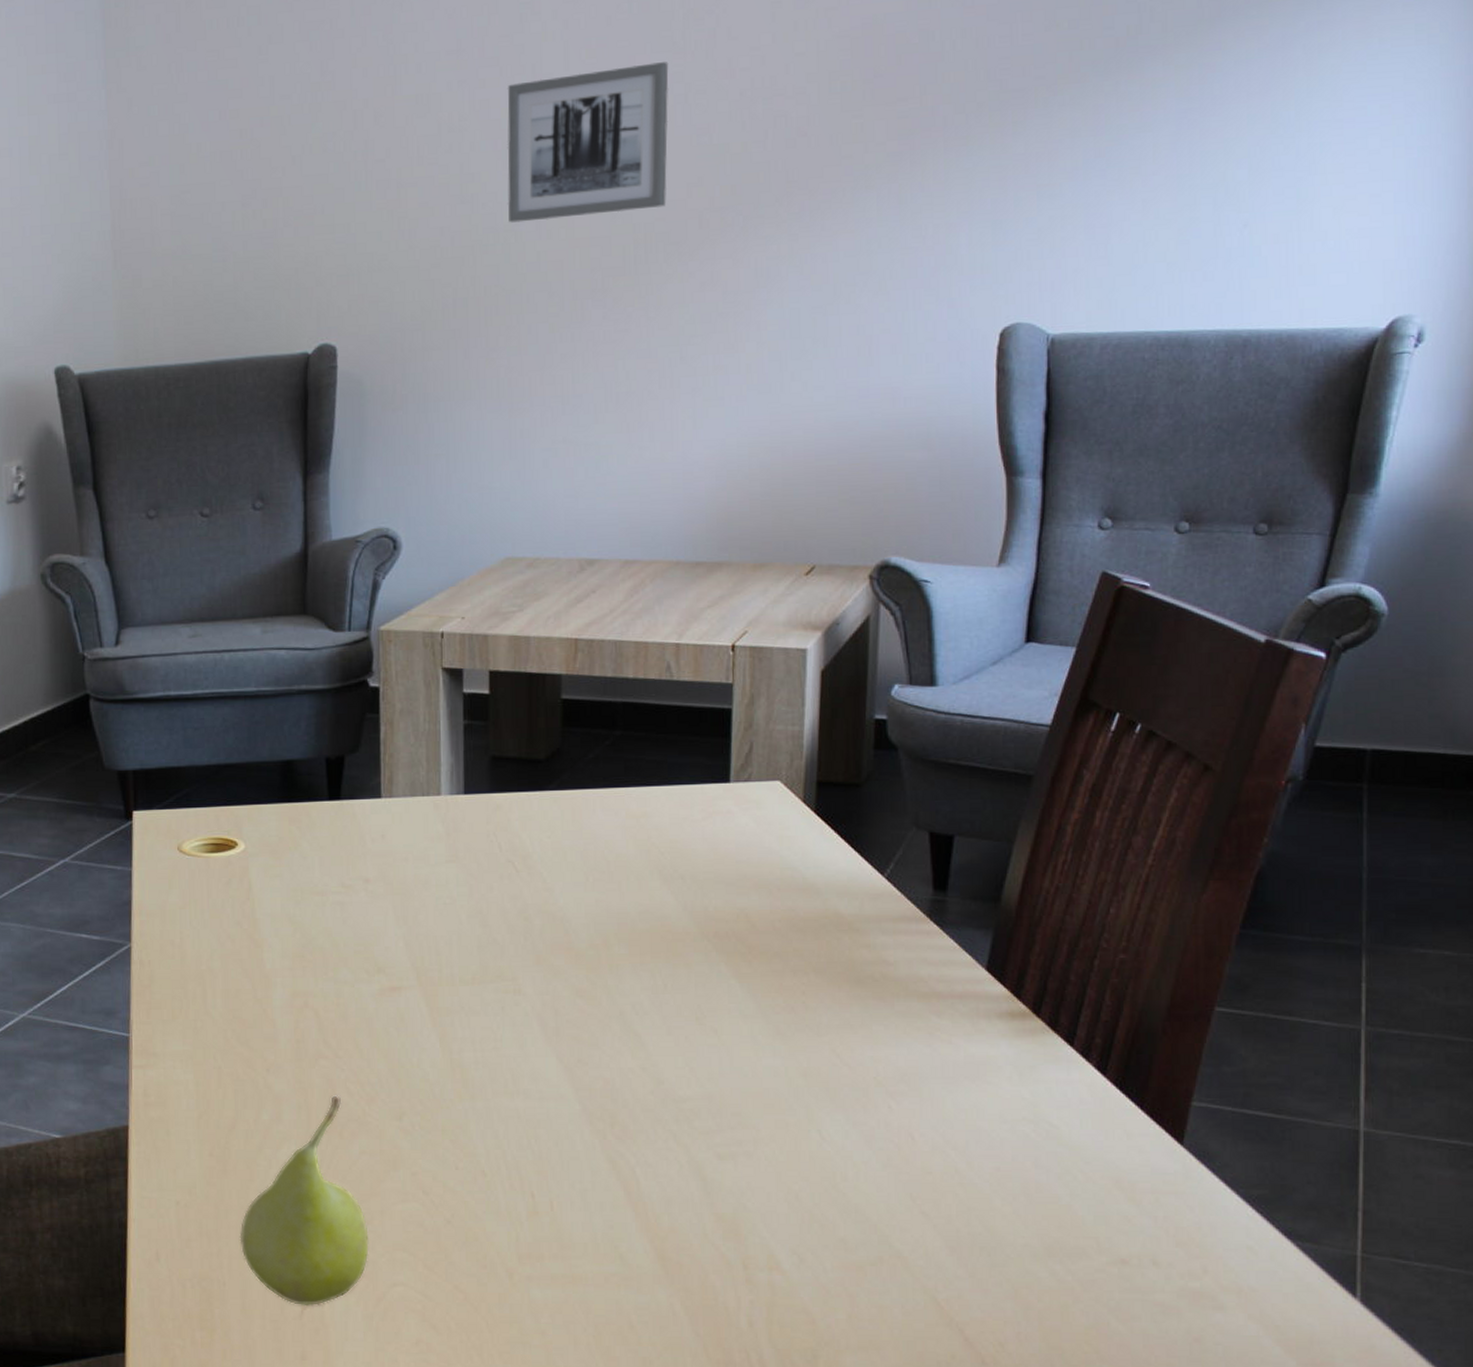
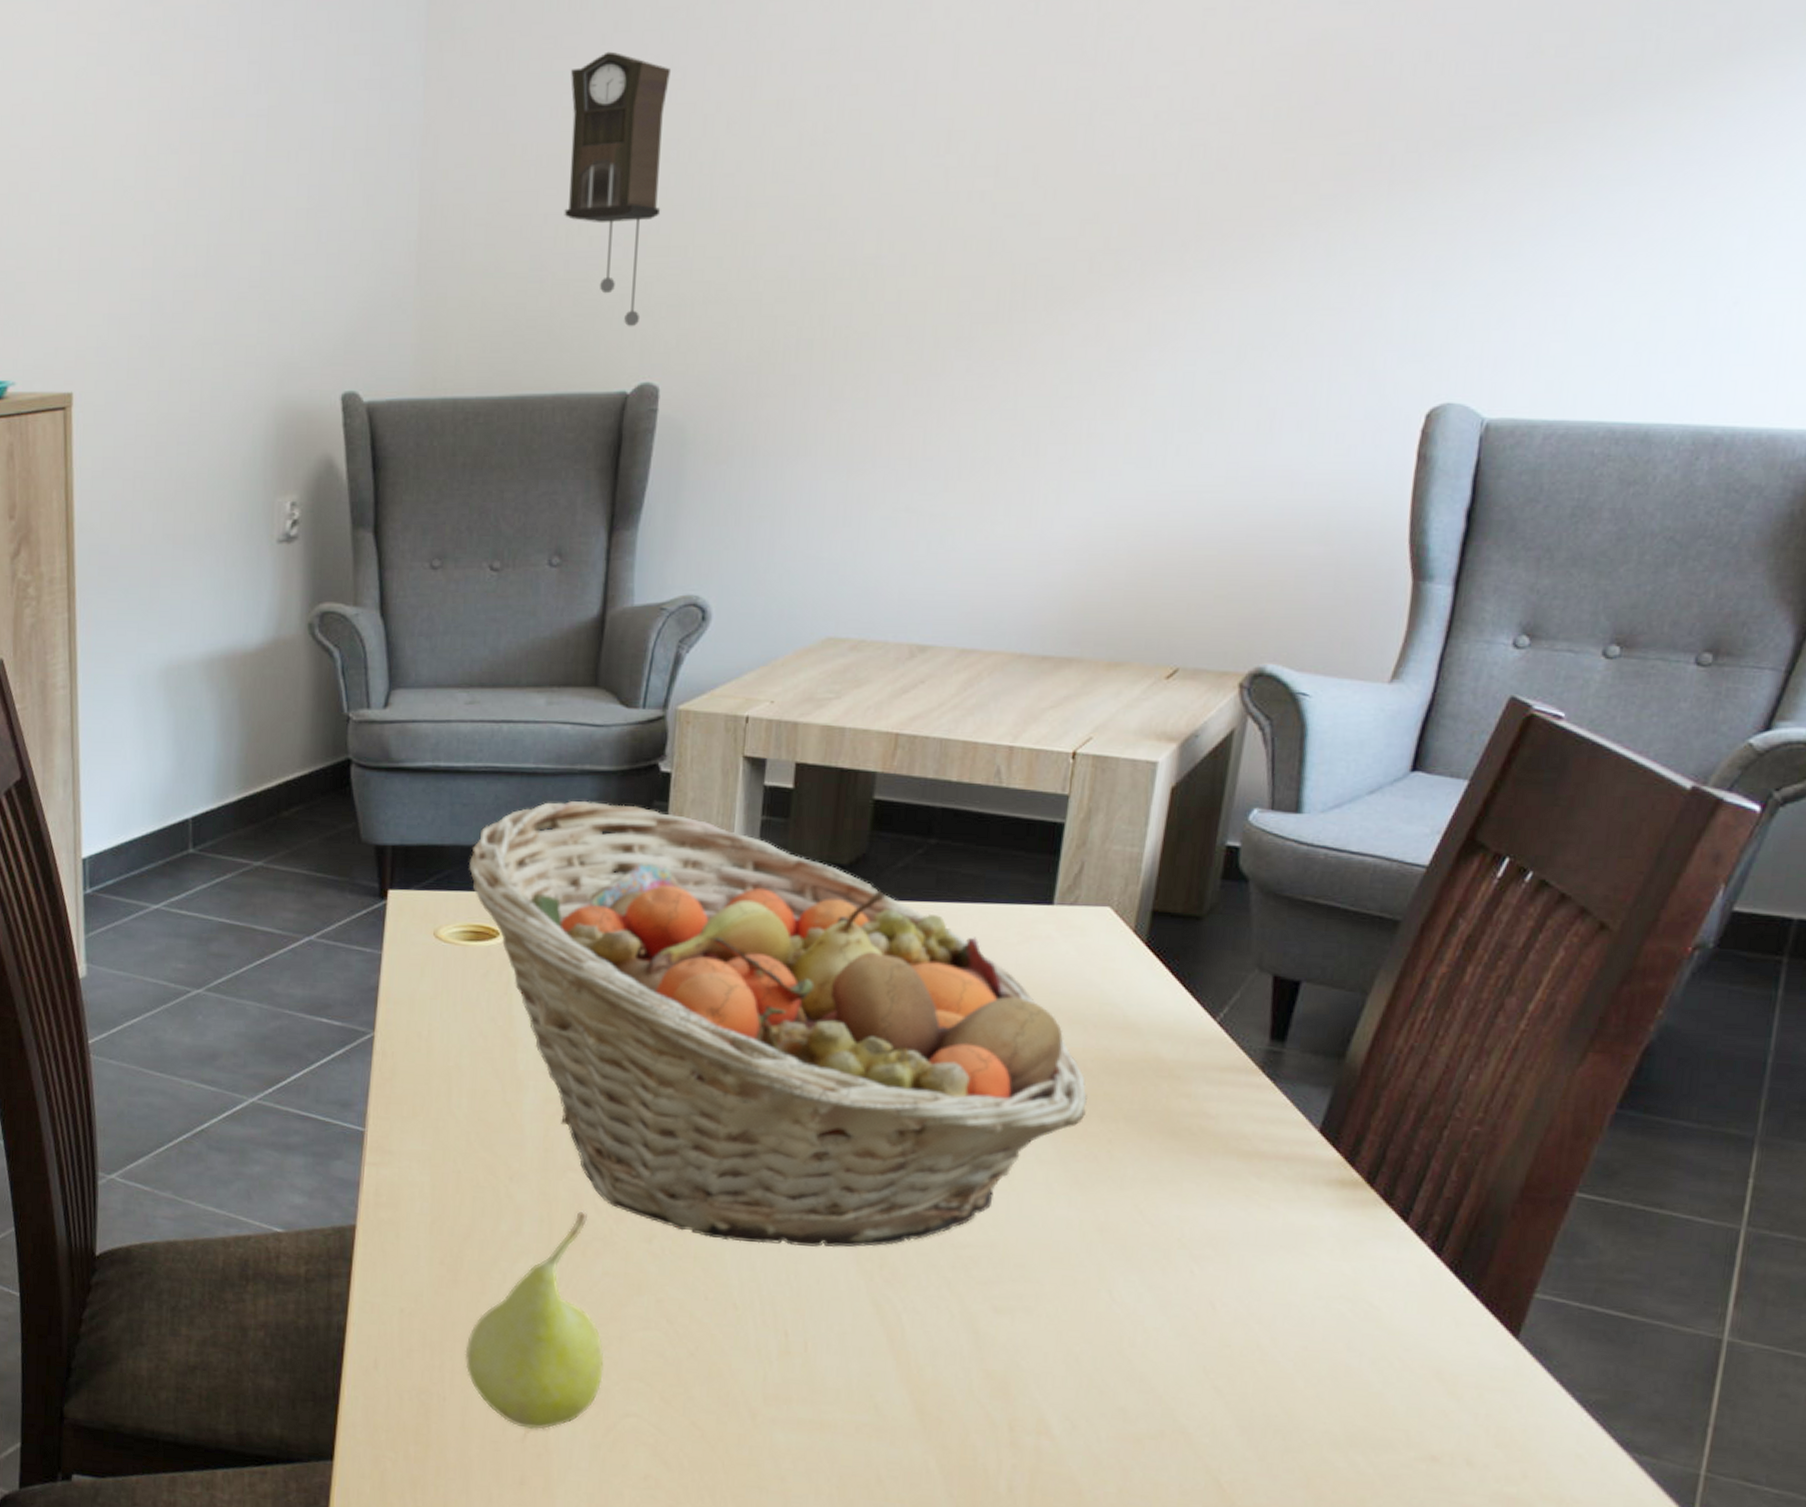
fruit basket: none [204,717,779,1113] -> present [469,800,1087,1248]
pendulum clock: none [234,60,324,296] -> present [564,51,672,327]
wall art: present [507,62,669,223] -> none [869,74,1075,255]

